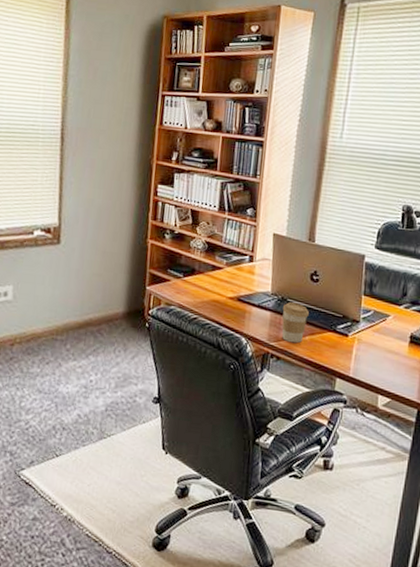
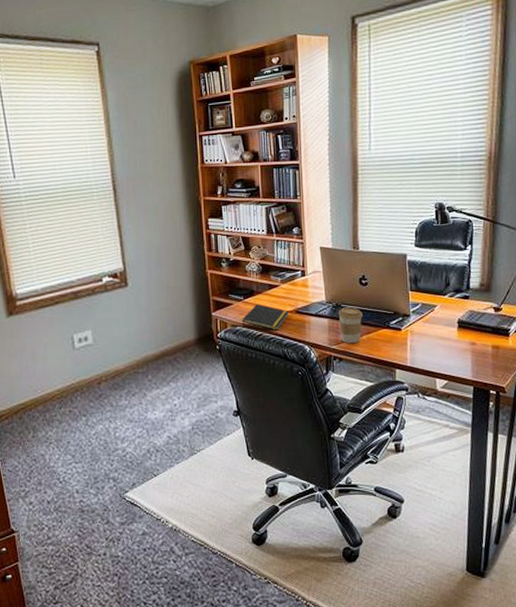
notepad: none [177,285,231,316] -> present [242,304,290,330]

